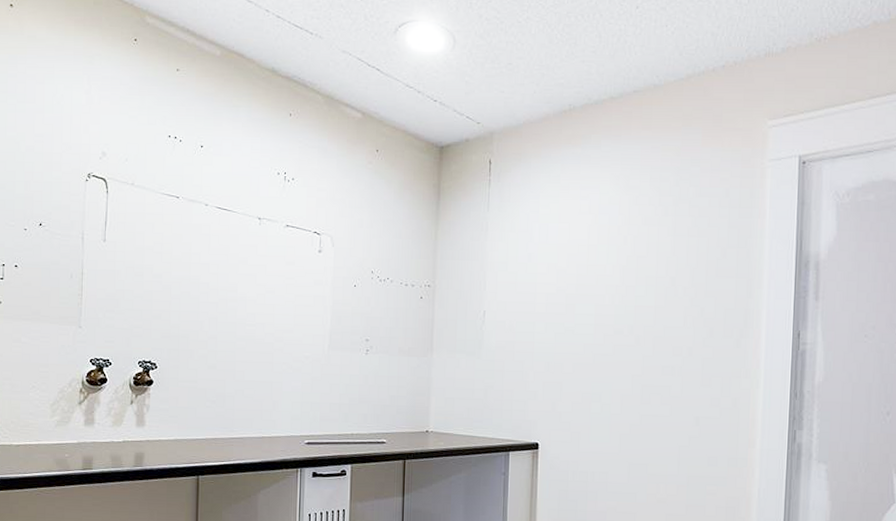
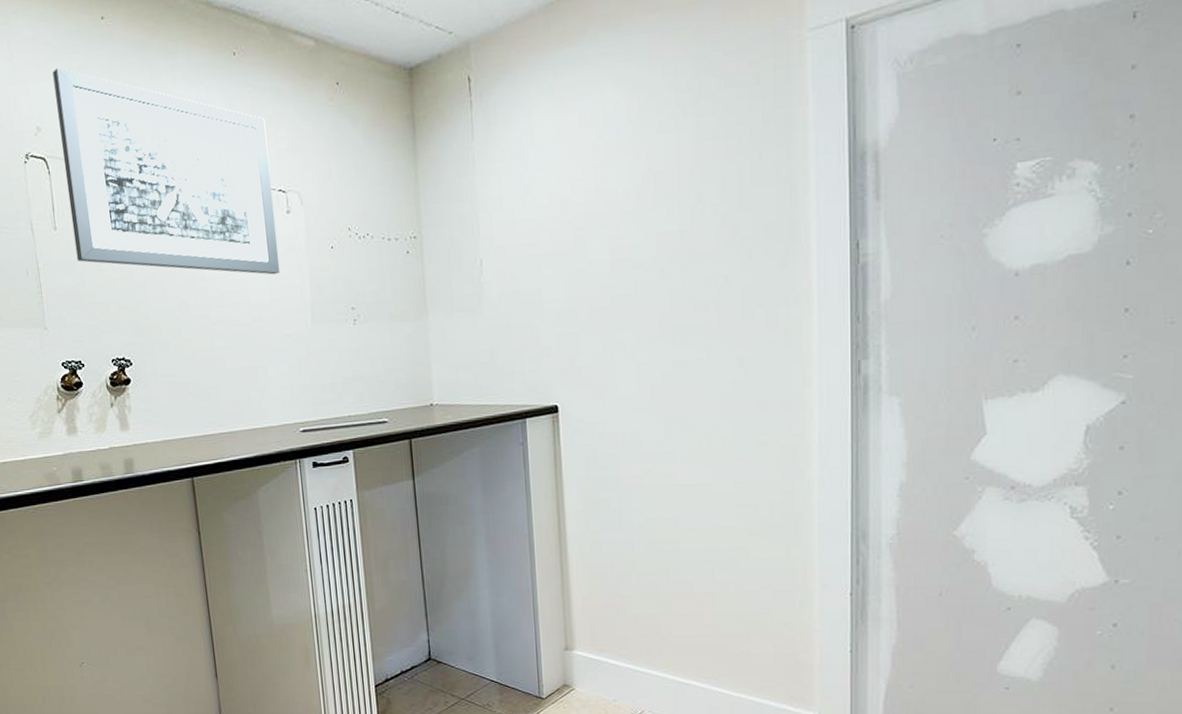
wall art: none [120,105,310,303] -> present [52,68,281,275]

